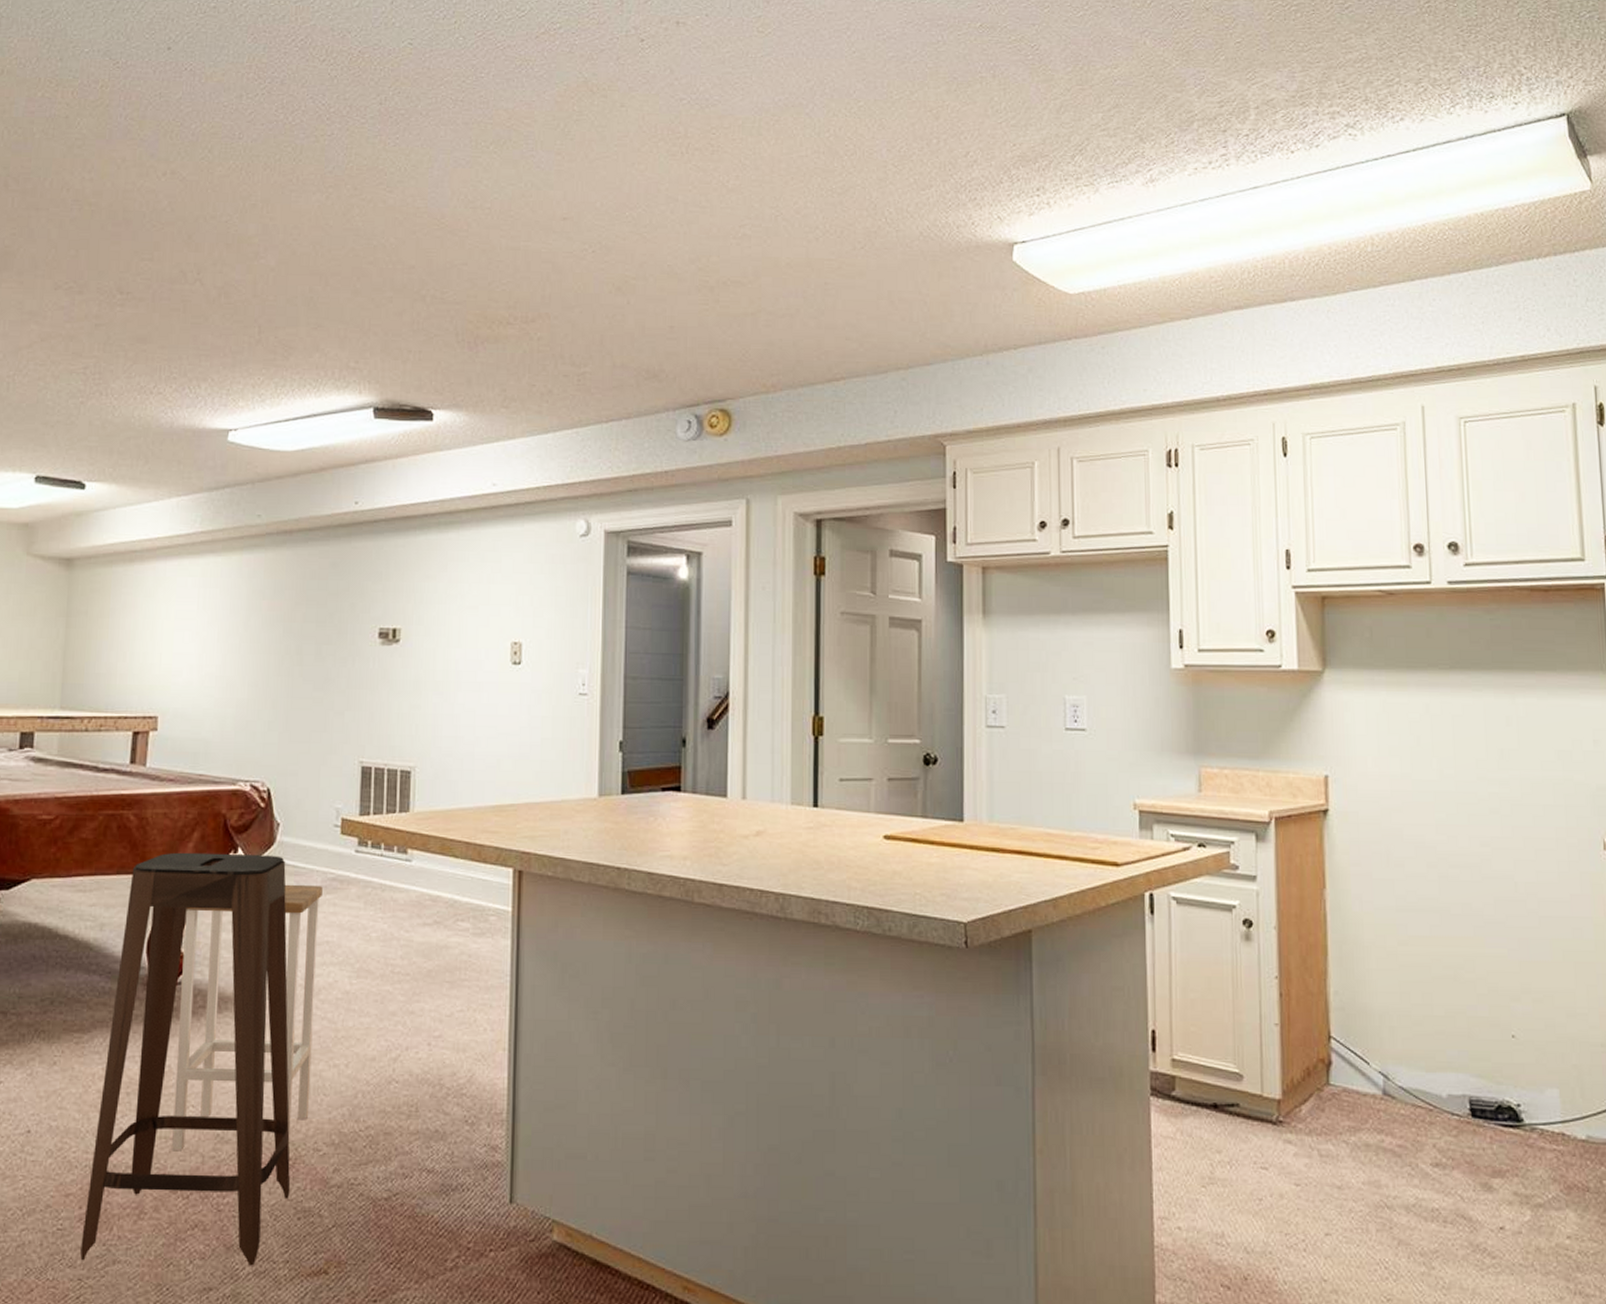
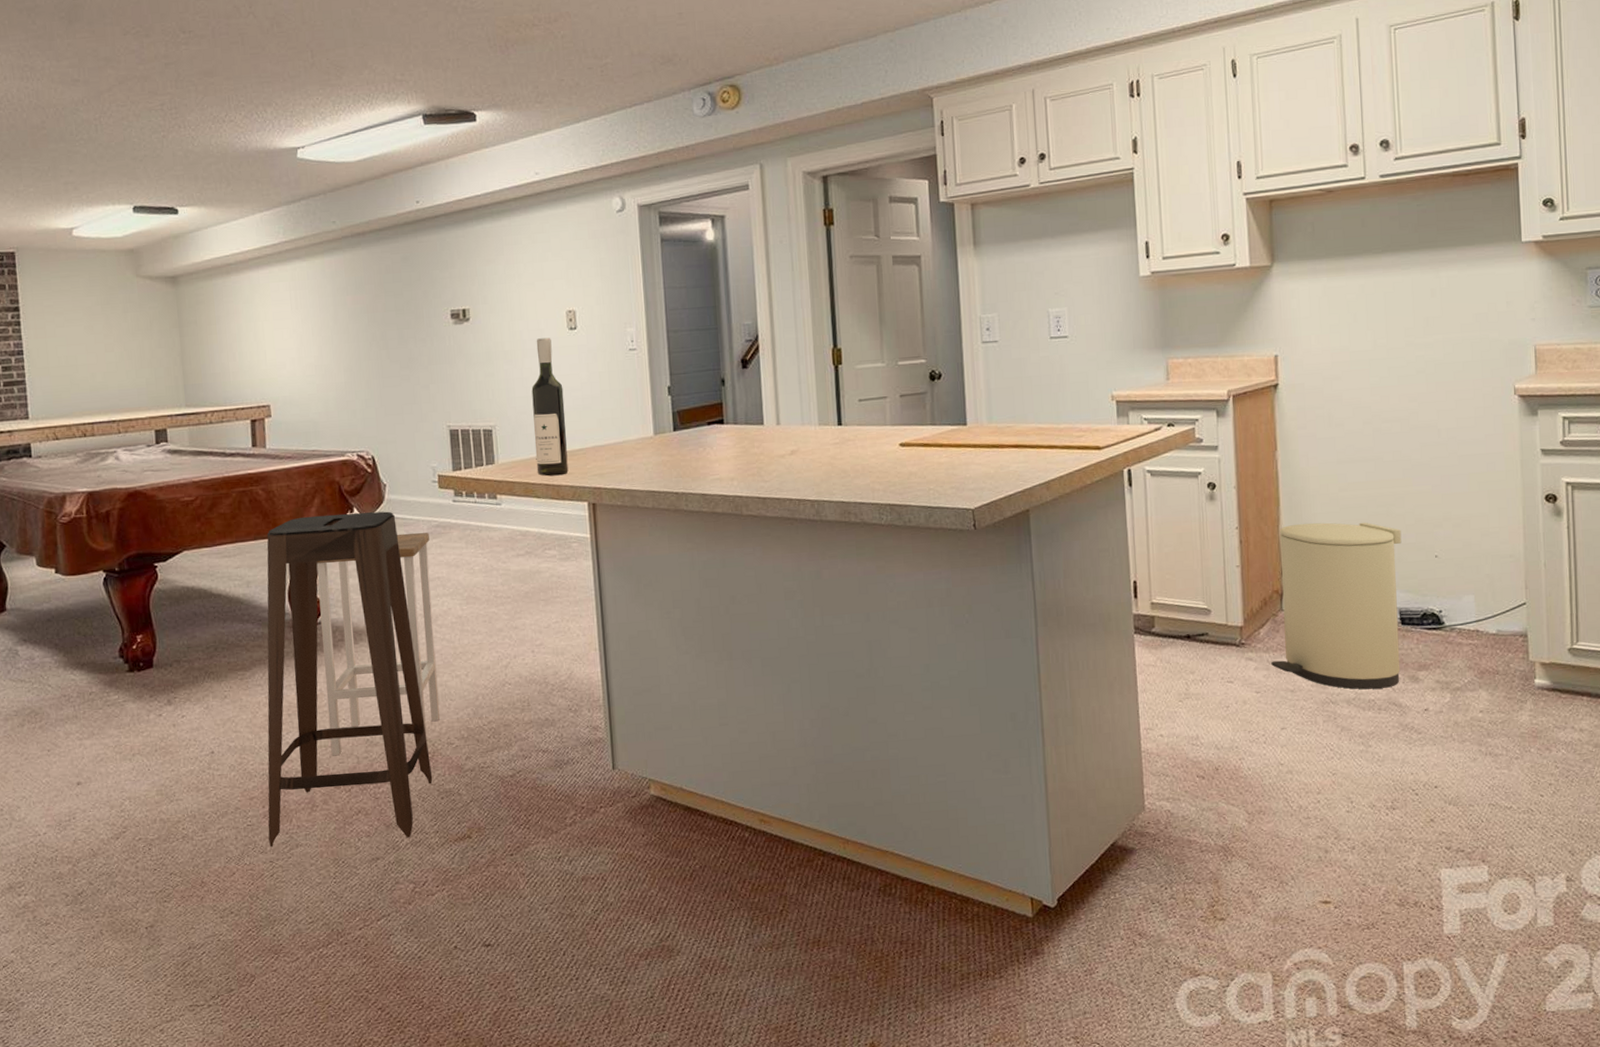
bottle: none [457,670,499,834] -> present [531,337,569,477]
pedal bin: none [1314,979,1472,1195] -> present [1271,522,1402,690]

